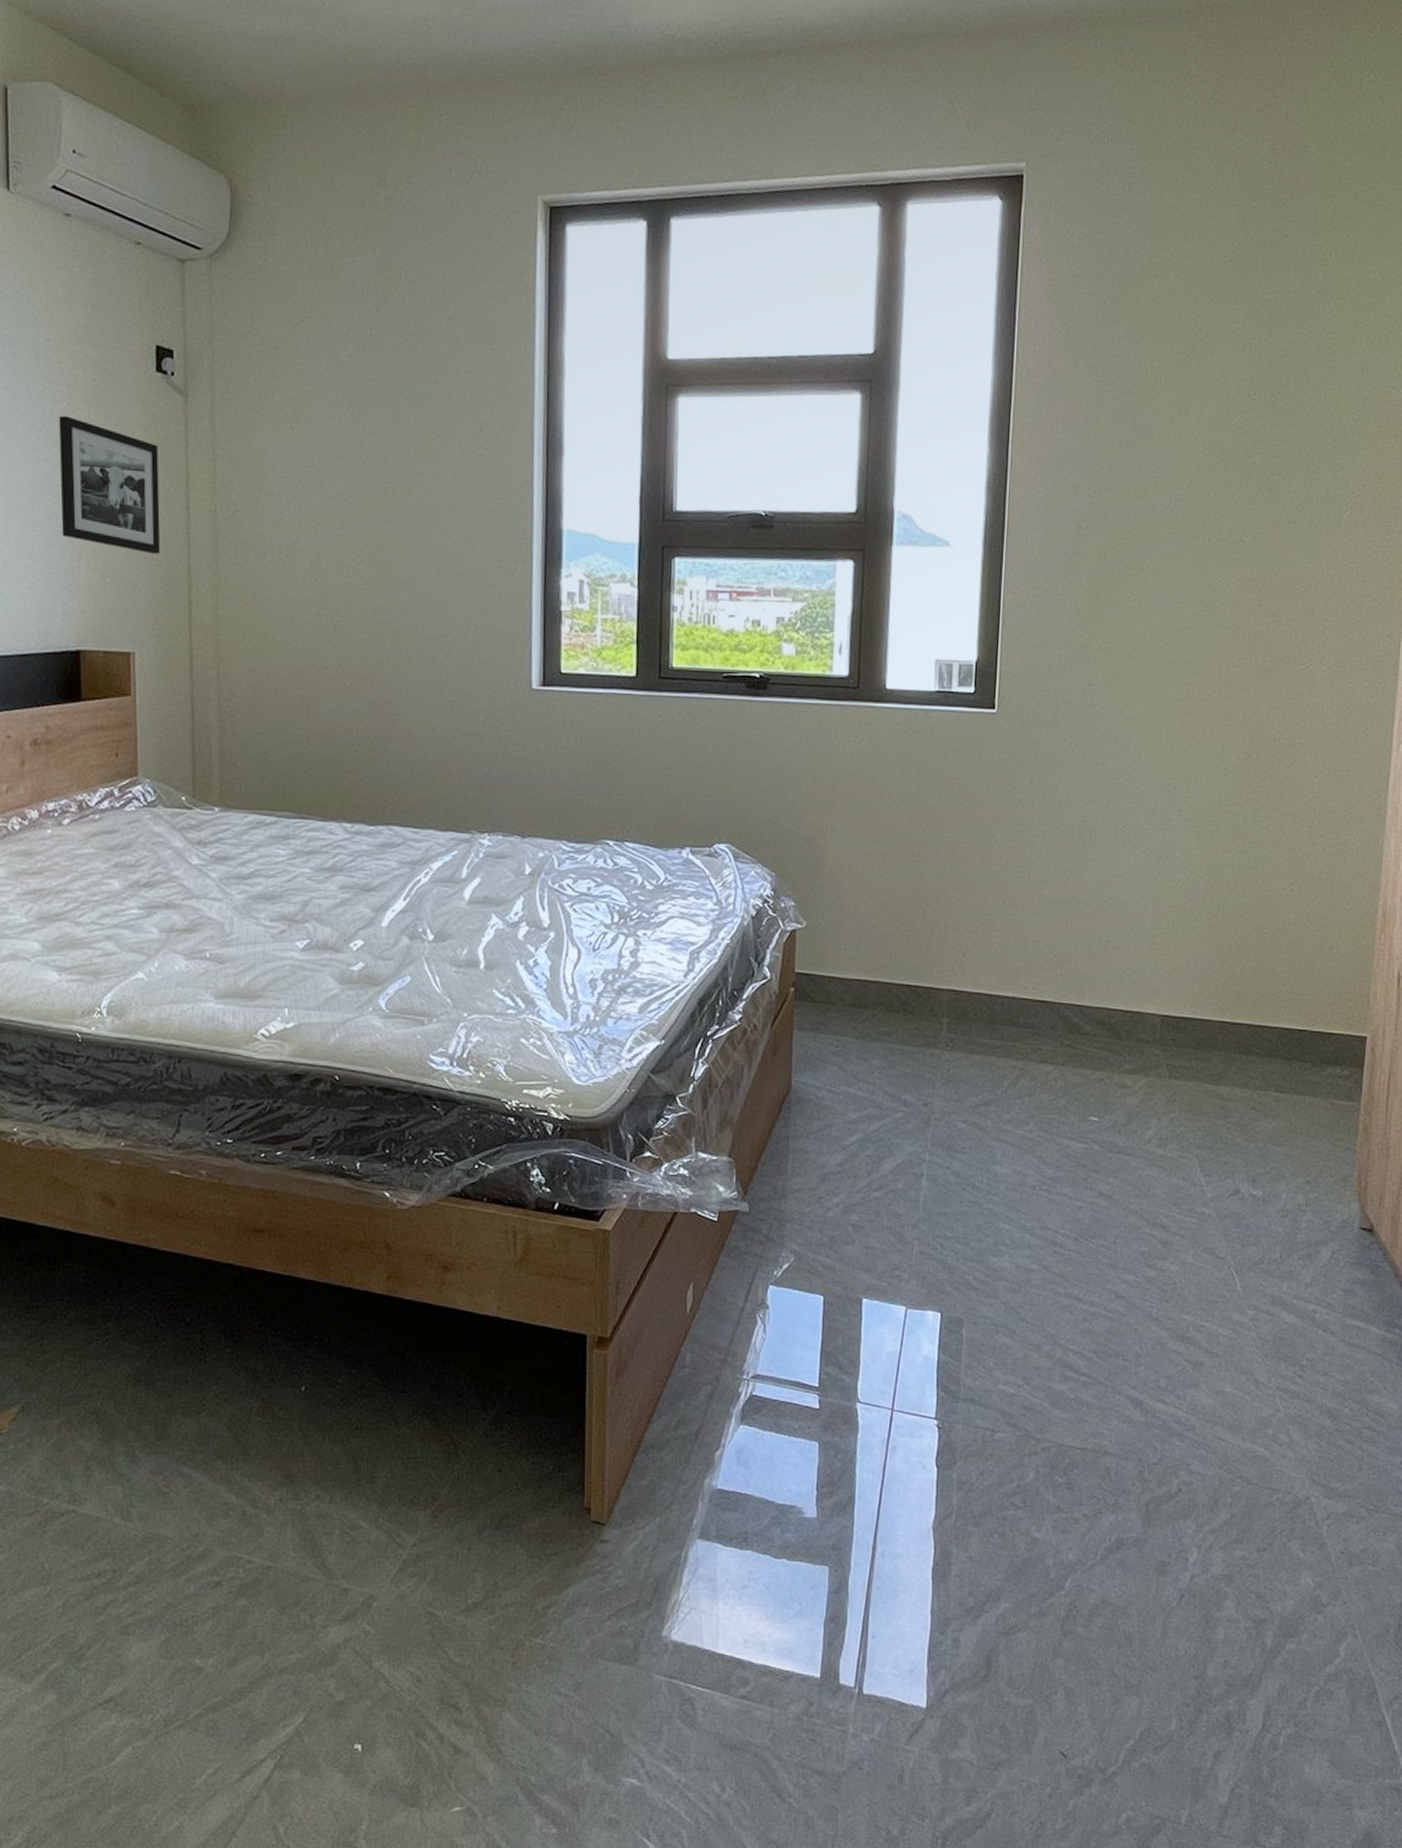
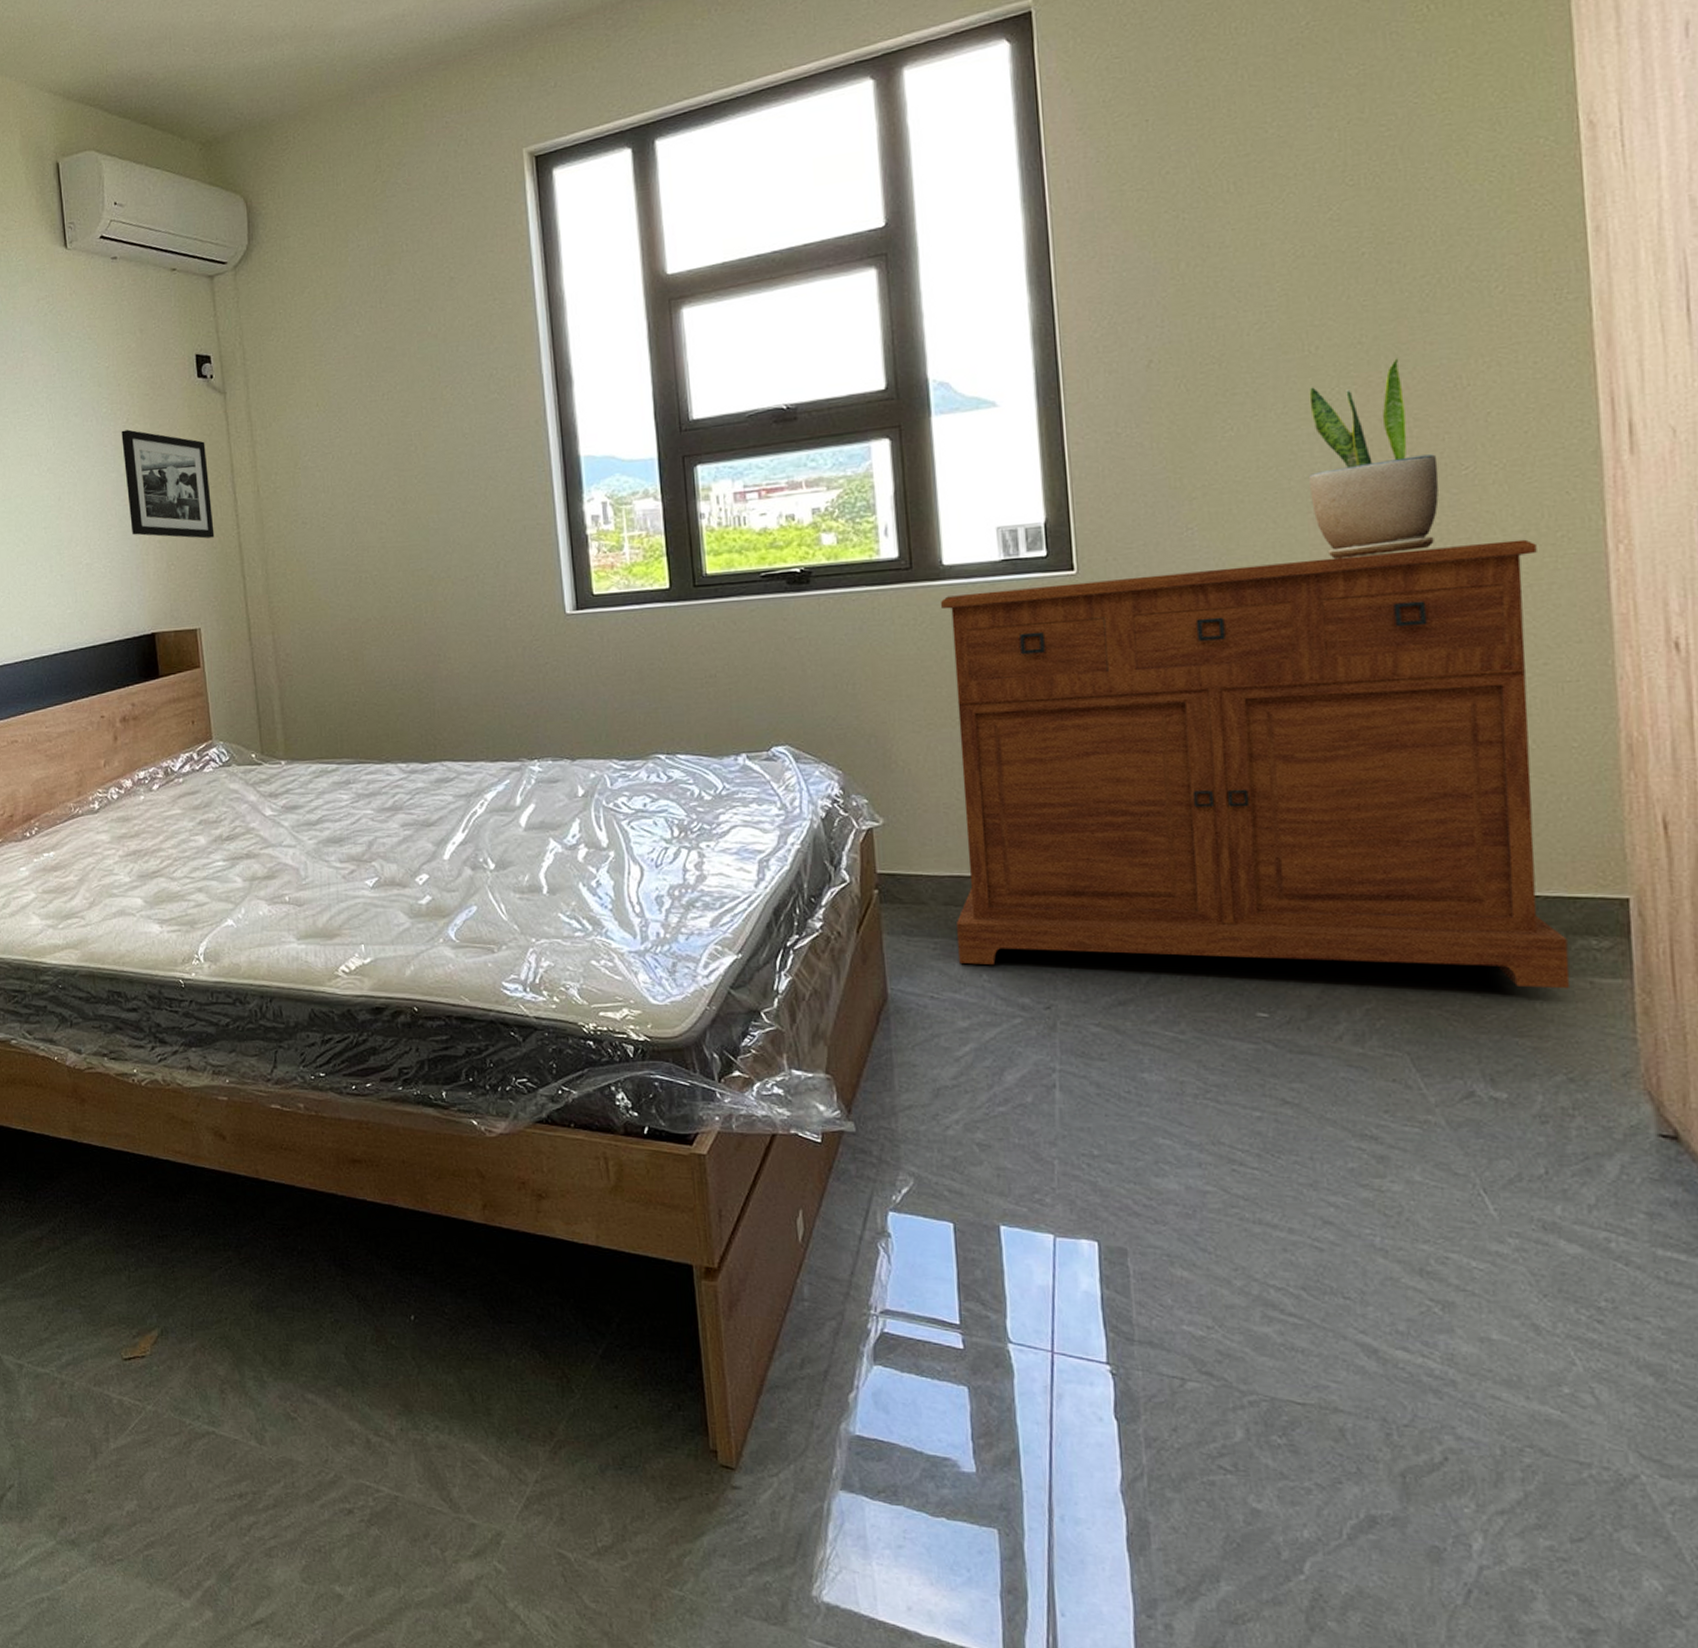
sideboard: none [857,718,1344,1108] -> present [940,539,1570,989]
potted plant: none [1187,559,1285,729] -> present [1308,358,1439,559]

